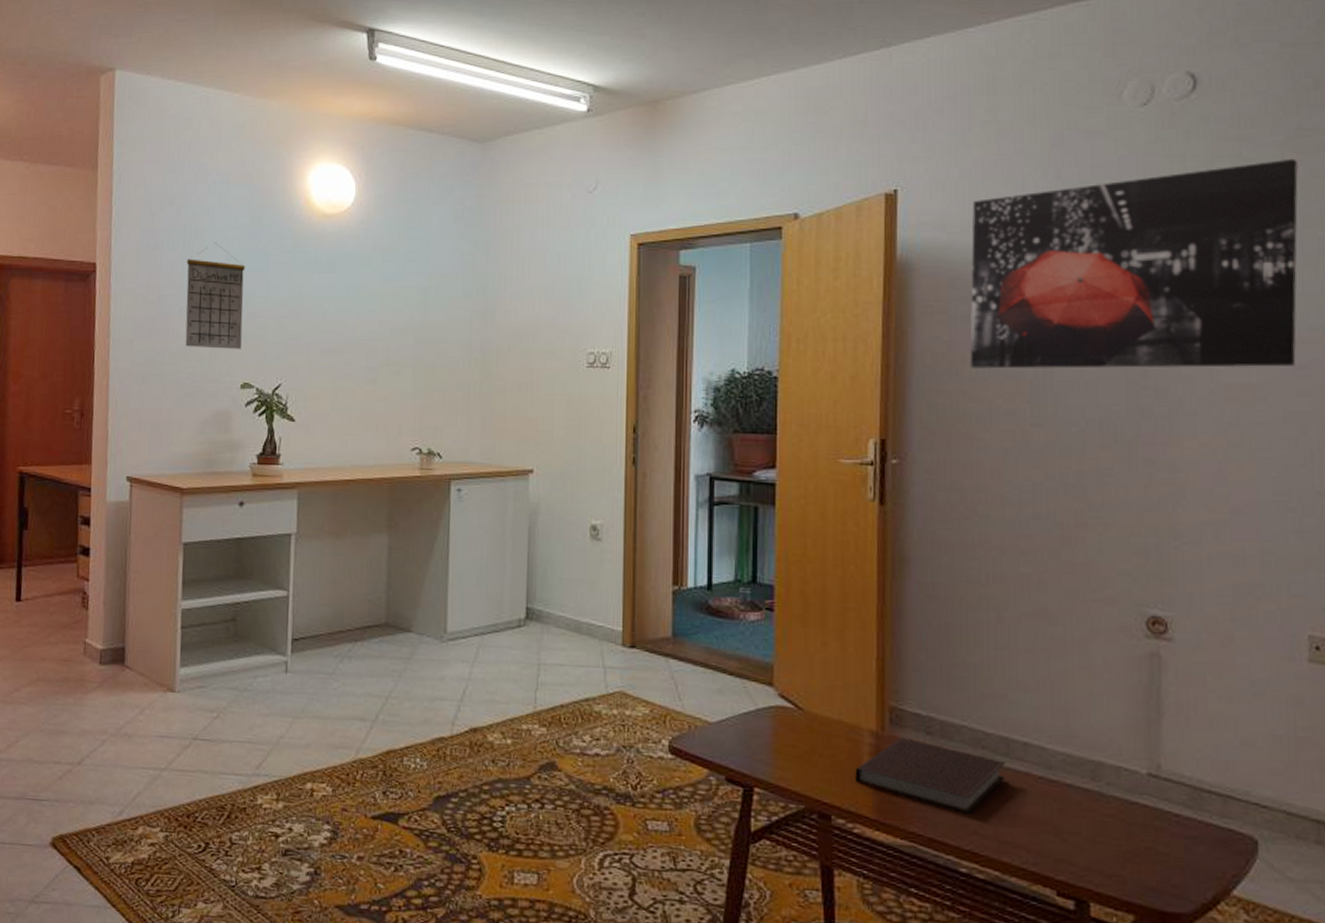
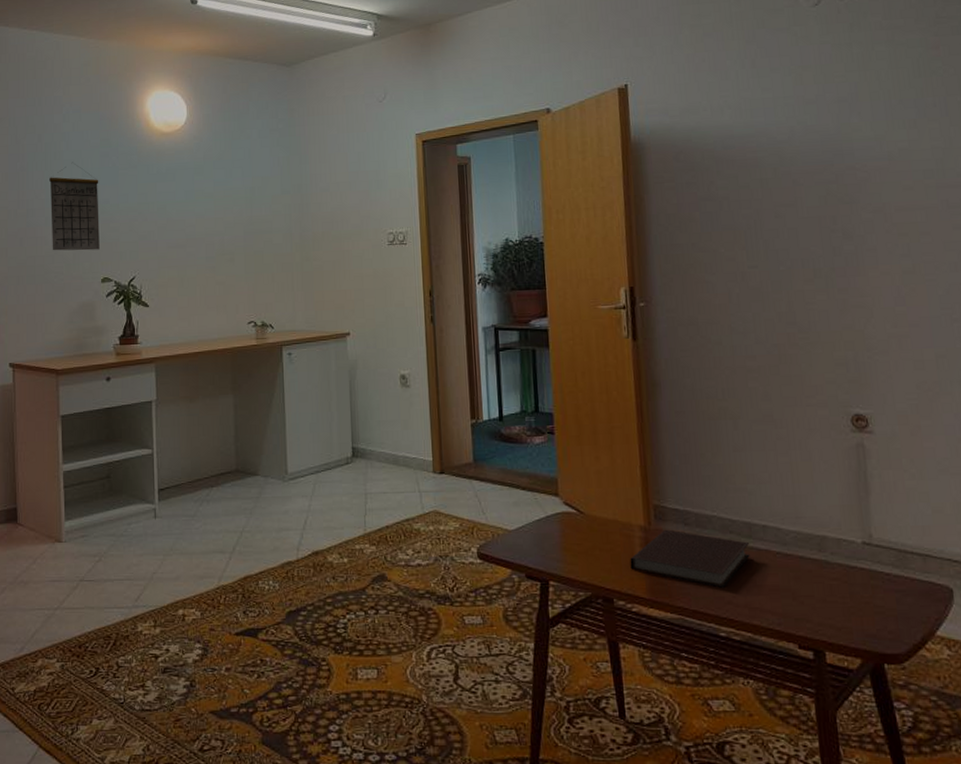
wall art: present [970,158,1298,369] -> none [687,41,950,225]

